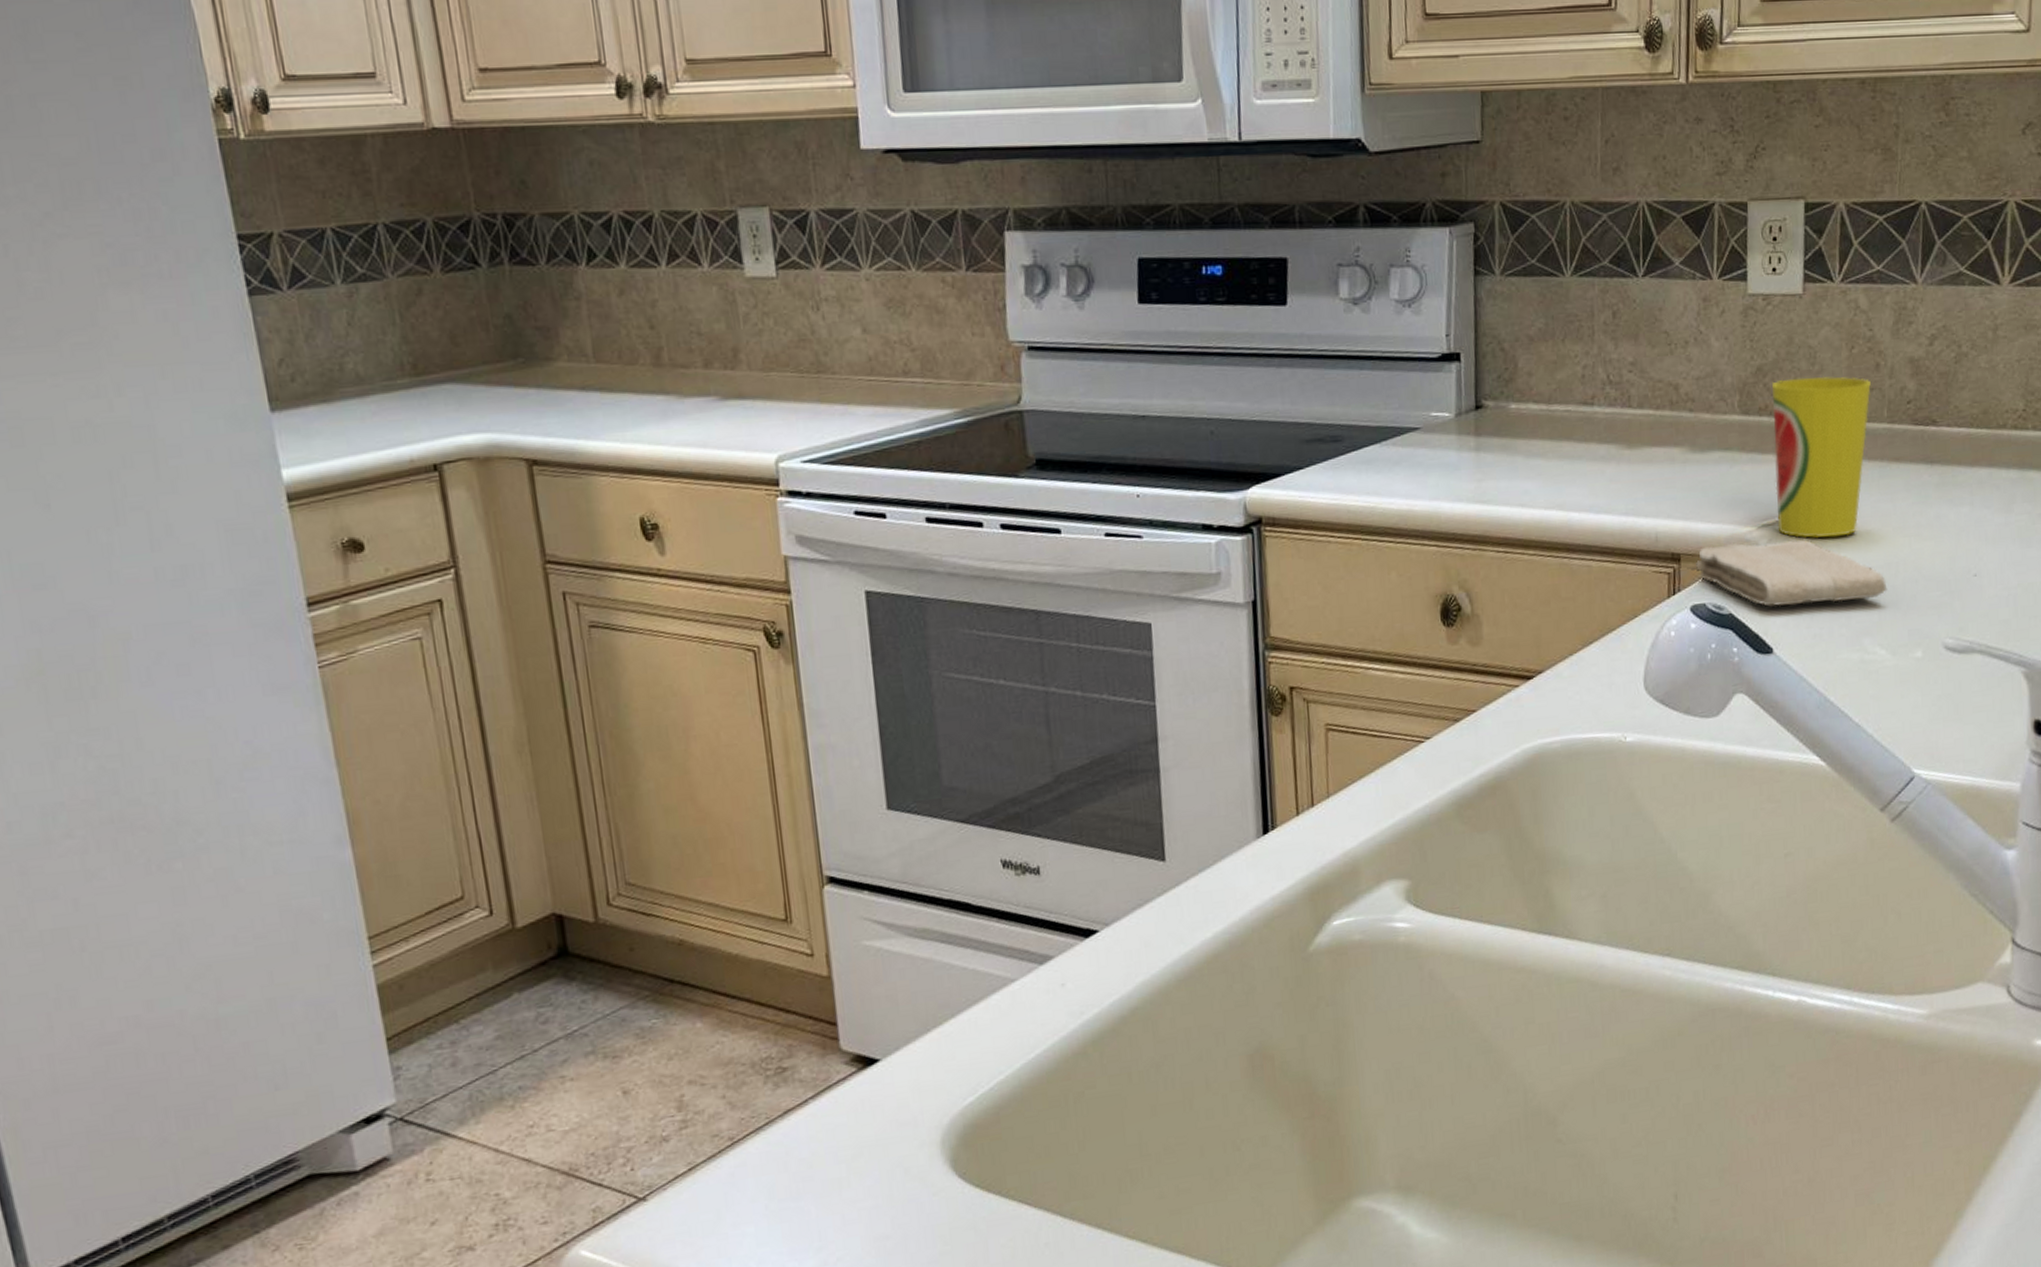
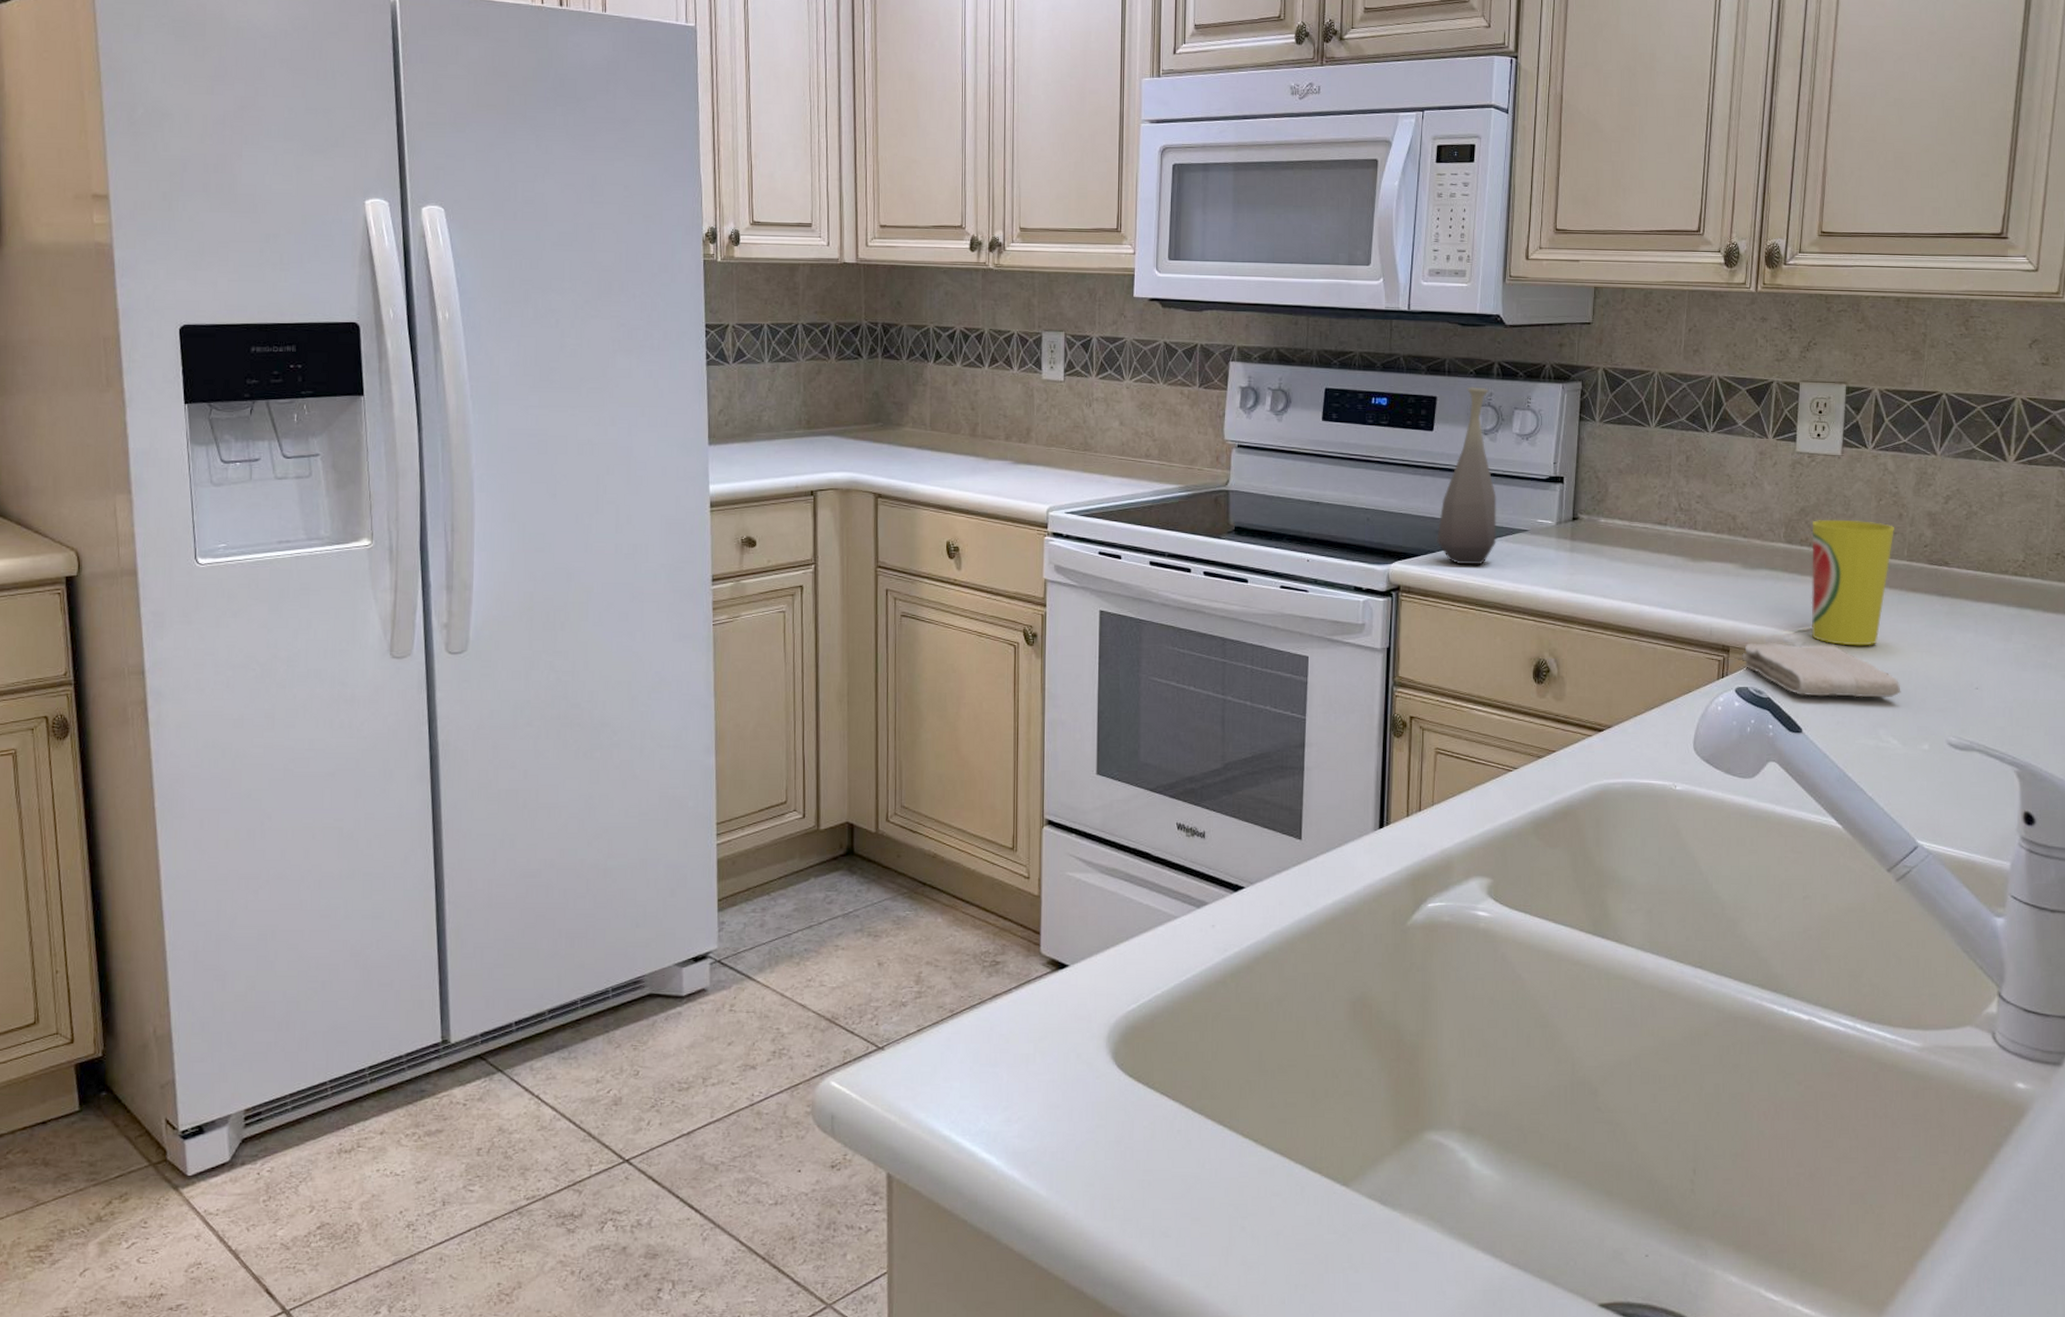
bottle: none [1303,240,1381,482] -> present [1437,387,1496,565]

